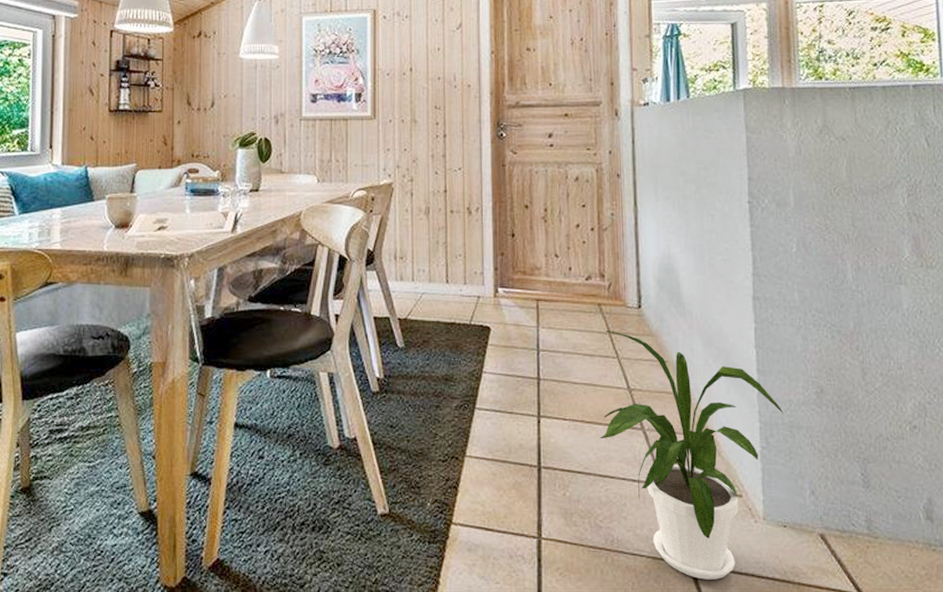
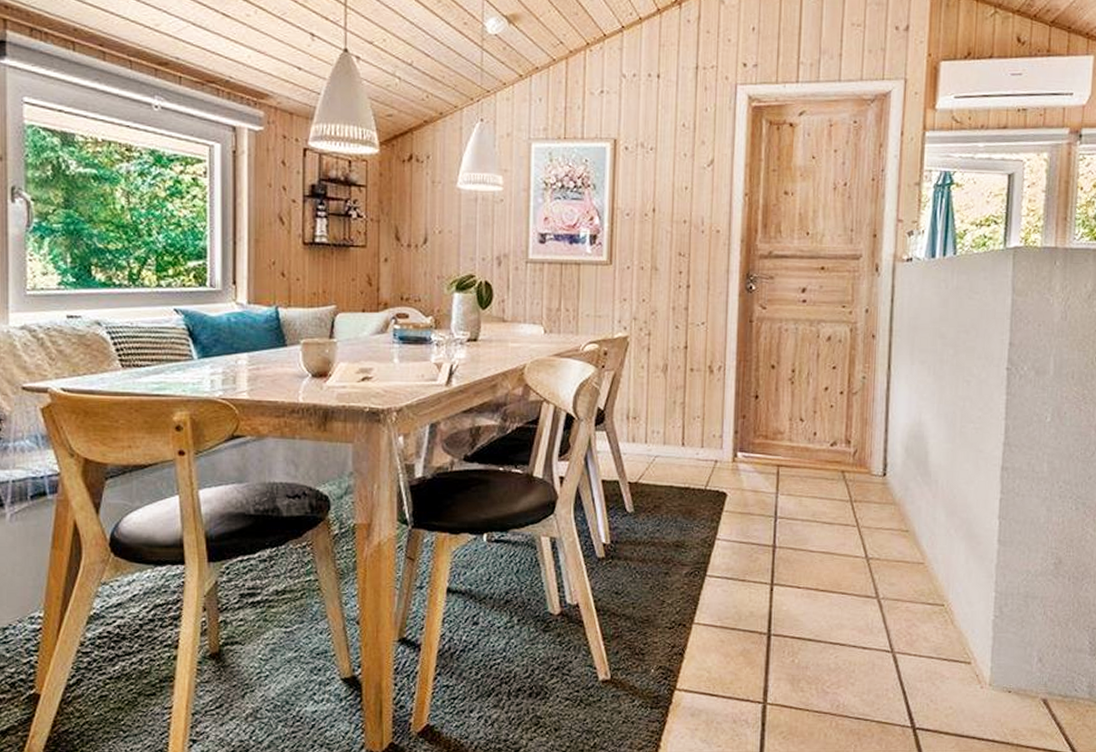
house plant: present [600,330,784,580] -> none [833,497,1020,742]

